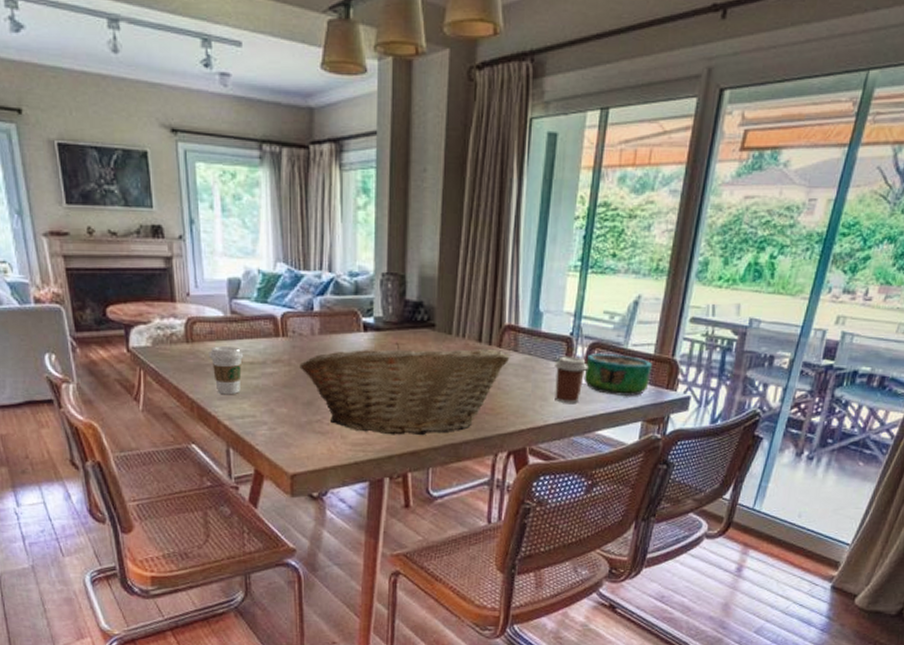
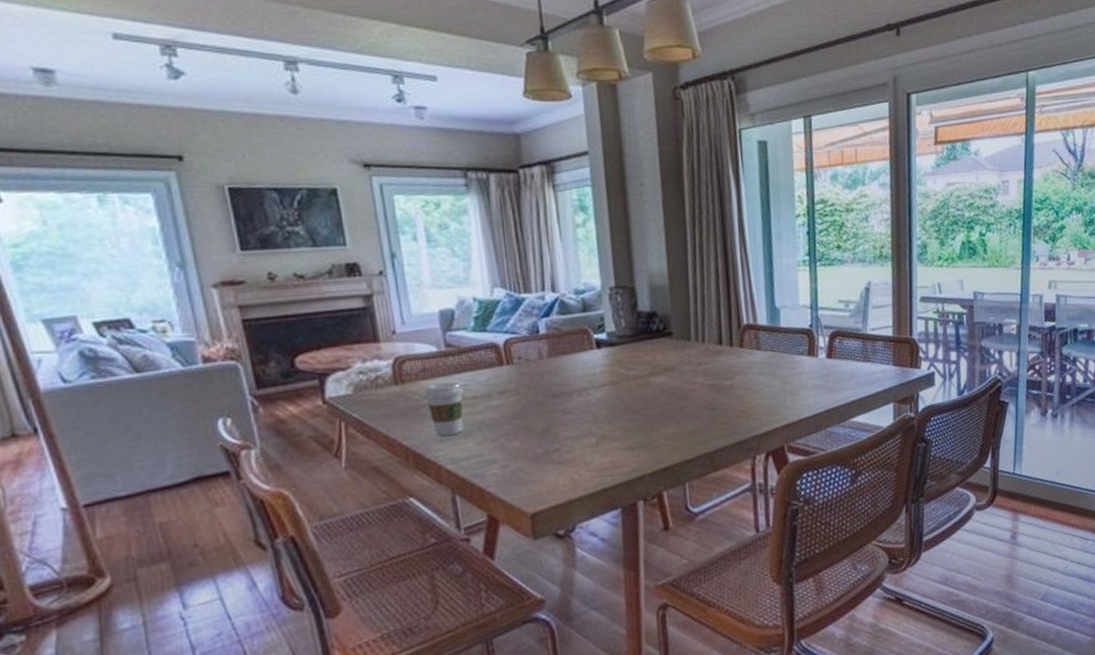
fruit basket: present [299,342,510,436] -> none [529,350,754,455]
coffee cup: present [555,356,589,403] -> none [799,347,833,395]
decorative bowl: present [584,354,652,396] -> none [829,340,894,381]

